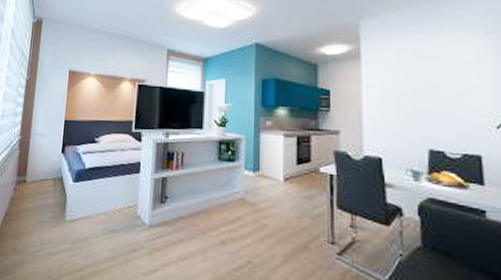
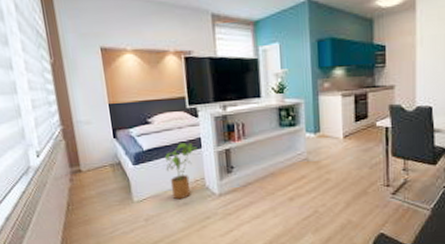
house plant: none [102,165,136,226] -> present [165,143,198,200]

